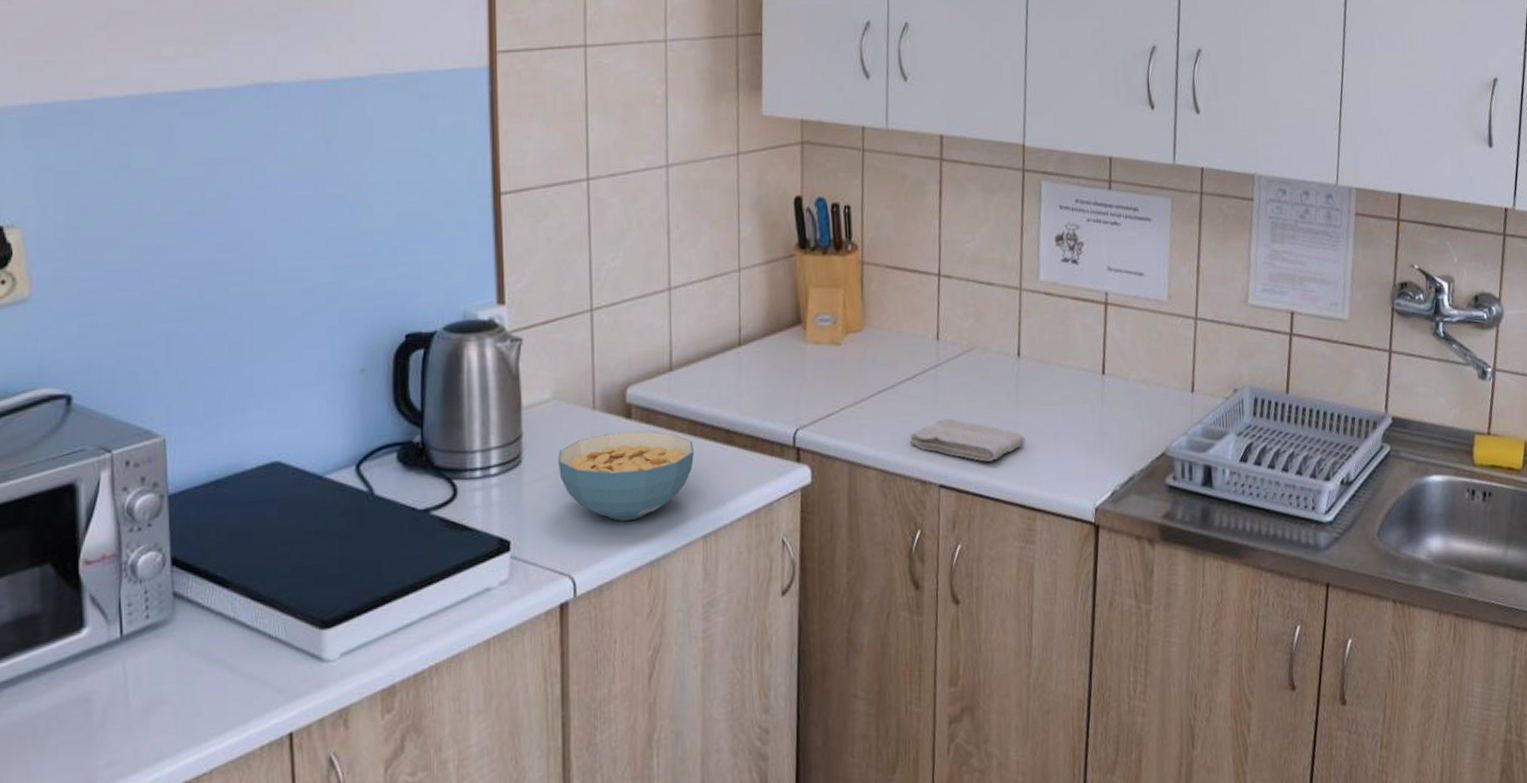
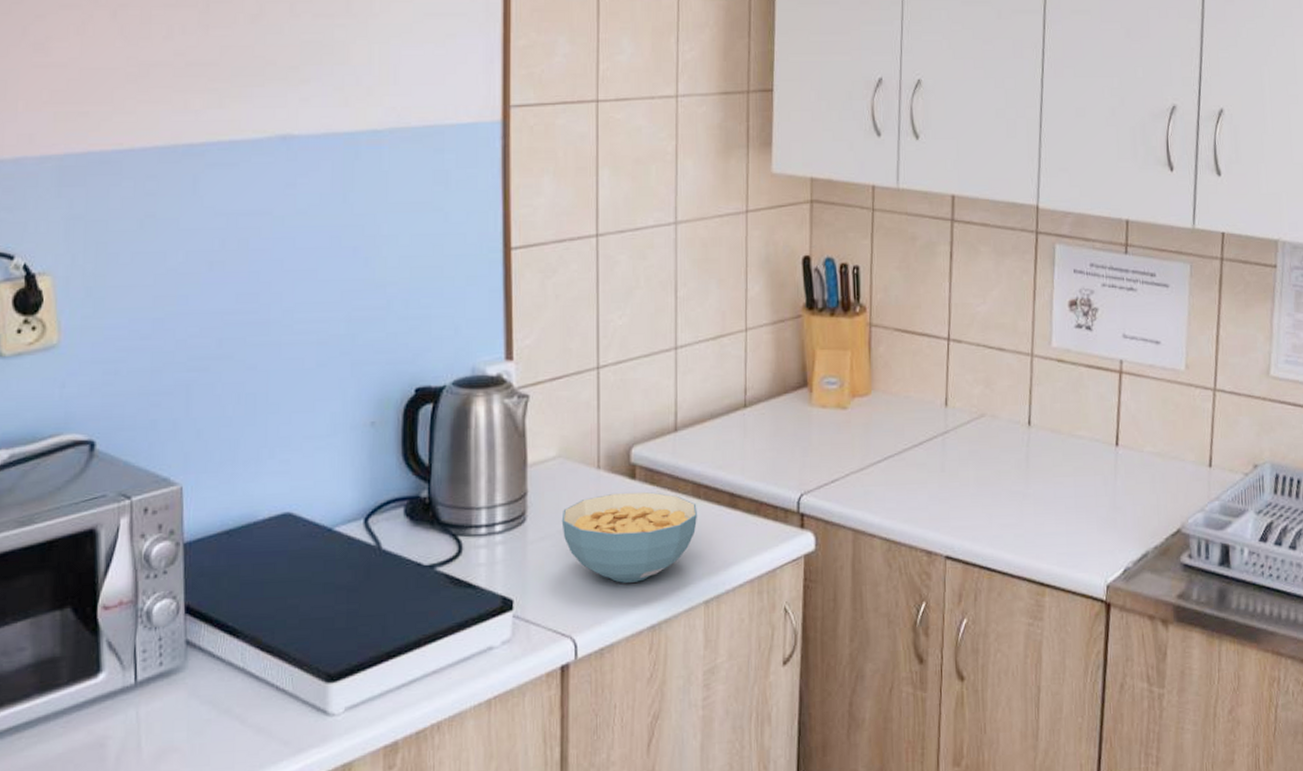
washcloth: present [909,418,1026,462] -> none [915,487,1035,534]

